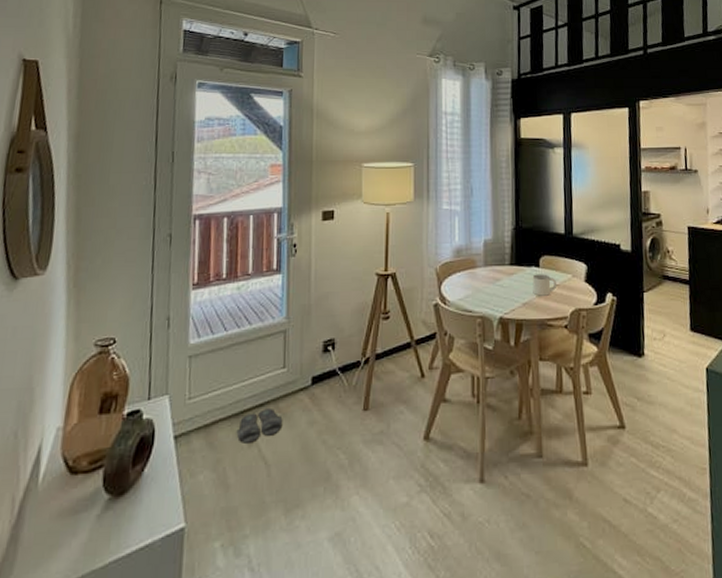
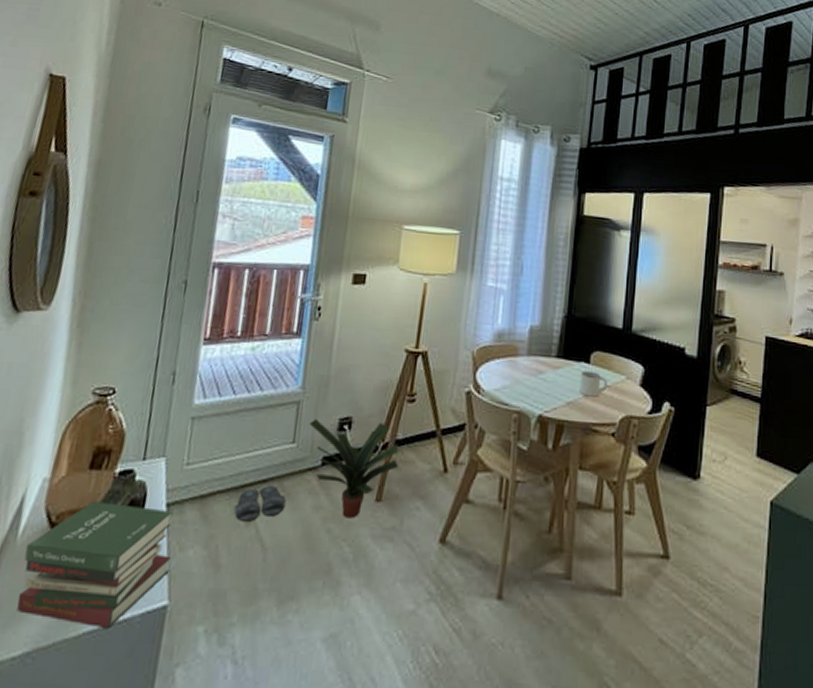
books: none [44,441,183,556] -> present [17,501,172,628]
potted plant: none [297,340,381,429] -> present [310,418,399,519]

